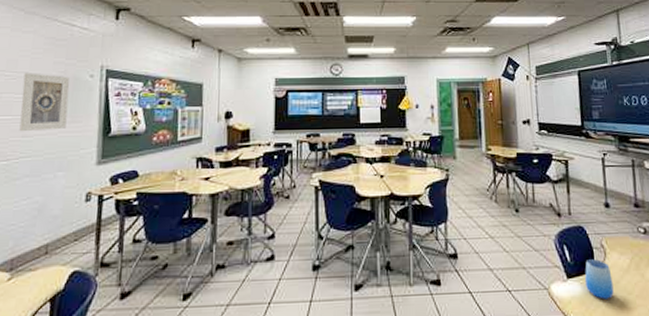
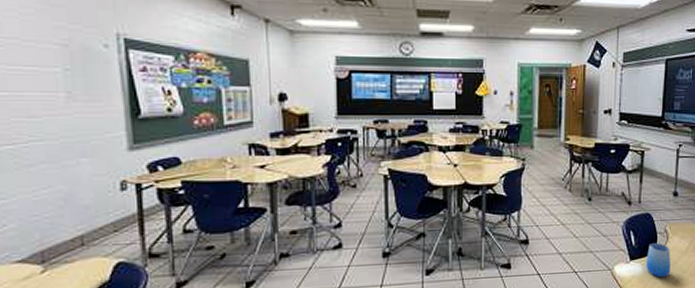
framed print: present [19,73,70,132] -> none [14,39,82,112]

